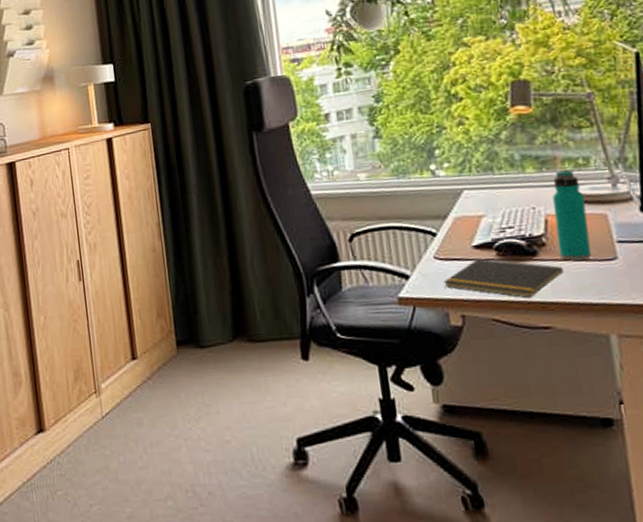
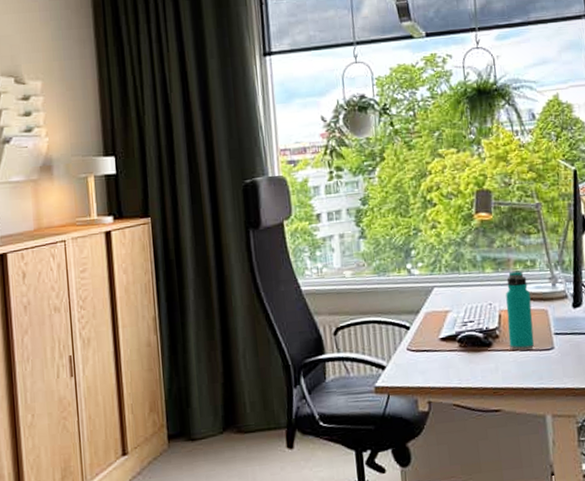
notepad: present [443,258,564,299] -> none [414,349,513,385]

